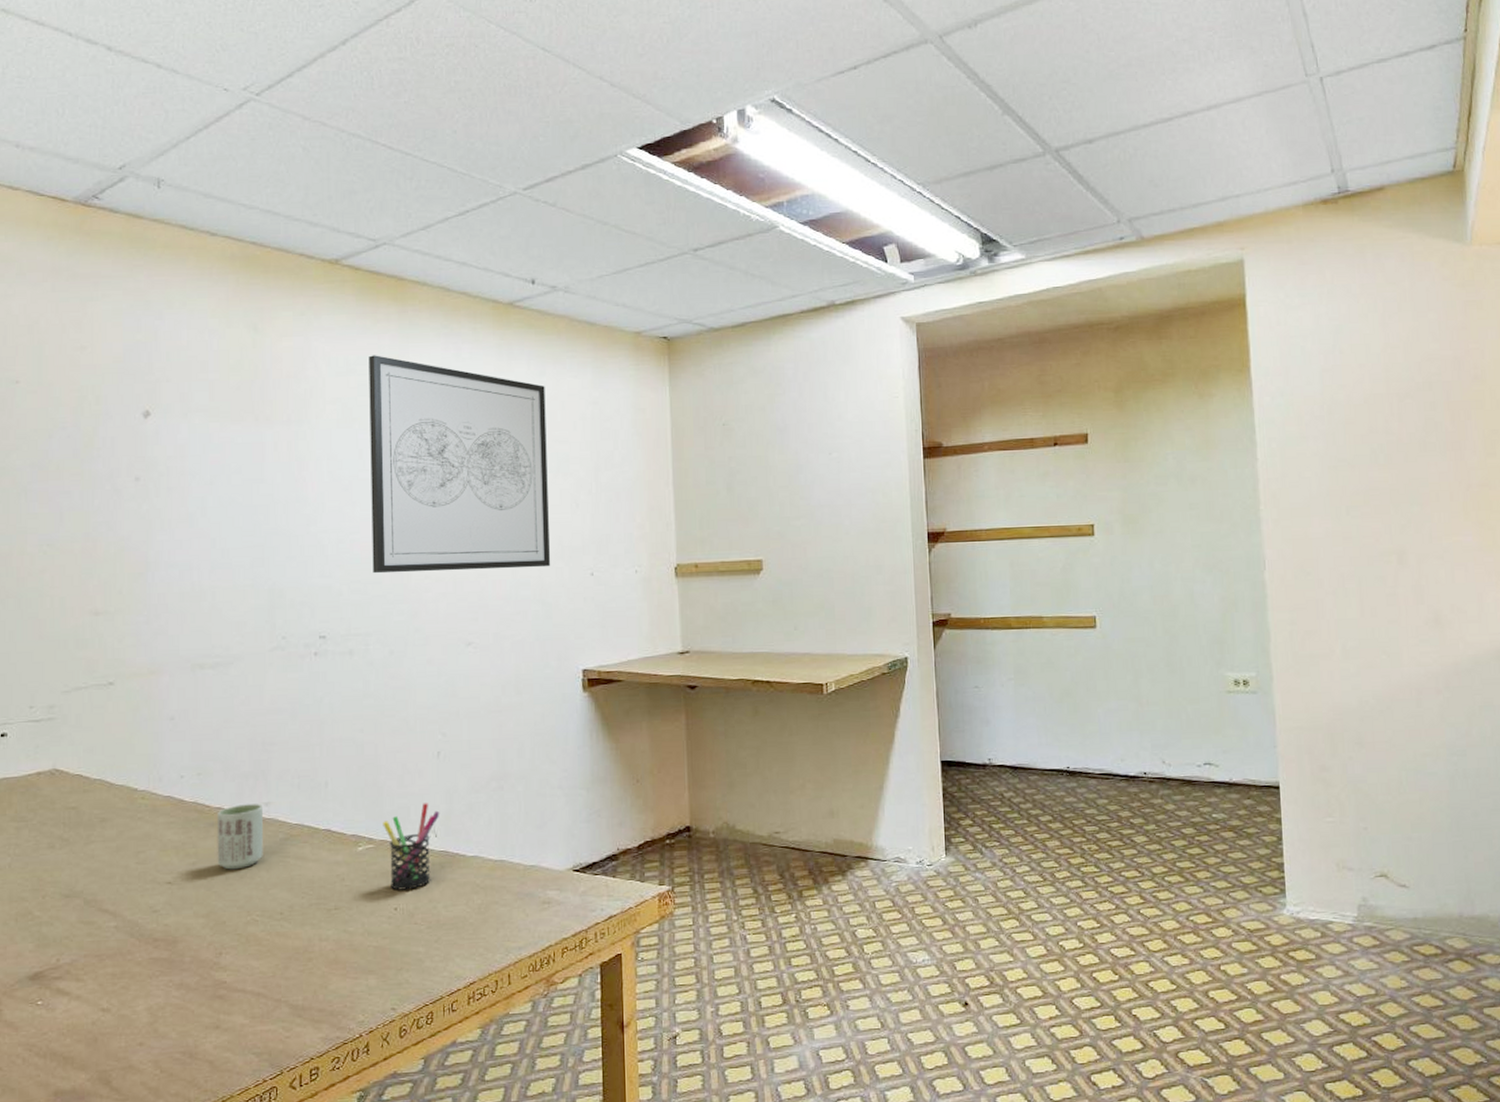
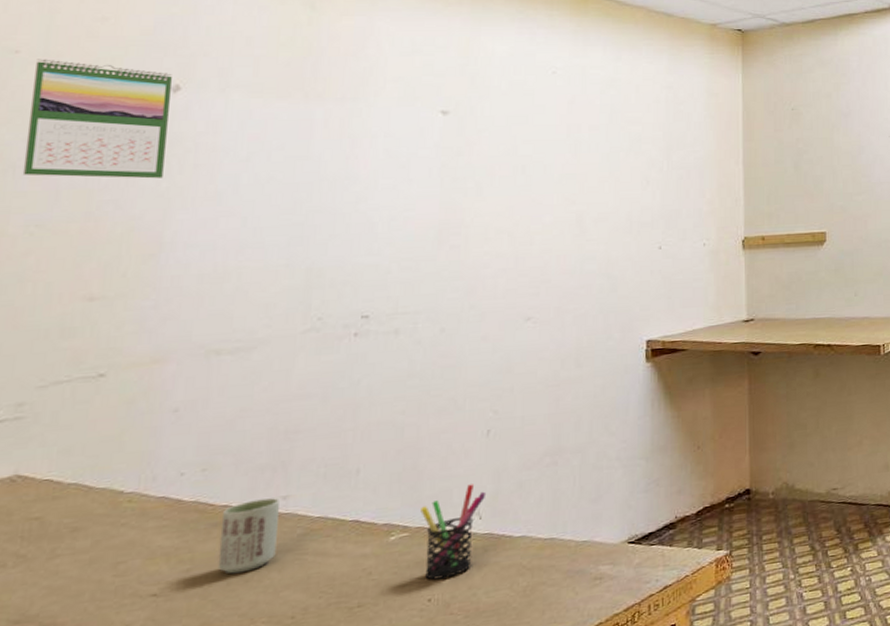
calendar: none [32,388,143,501] -> present [22,59,172,179]
wall art: present [369,355,551,574] -> none [427,37,620,251]

